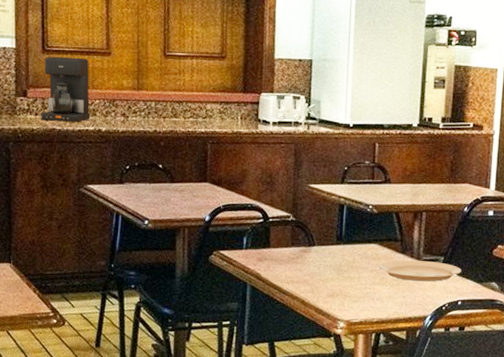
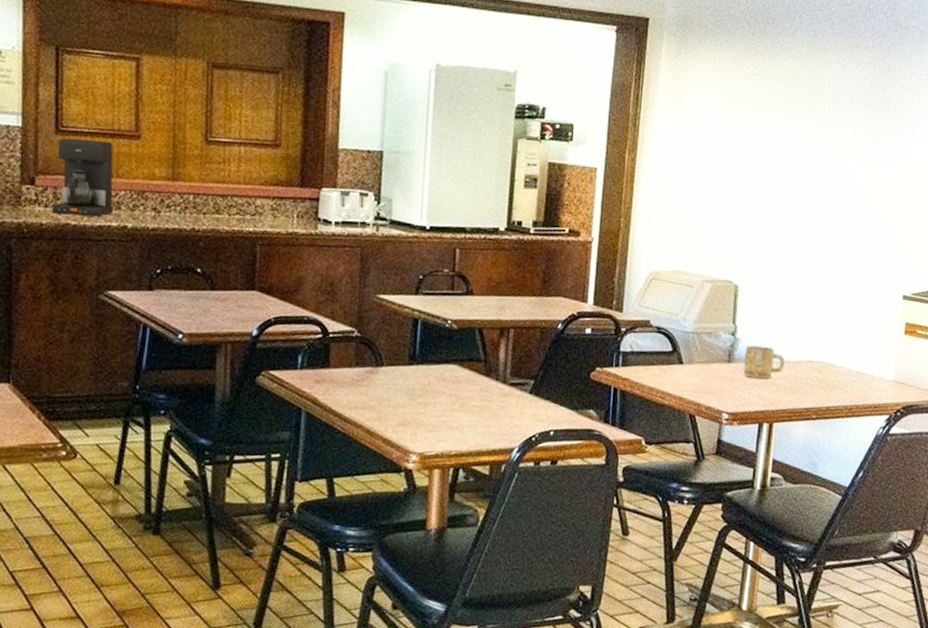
plate: present [379,260,461,282] -> none [458,383,554,409]

